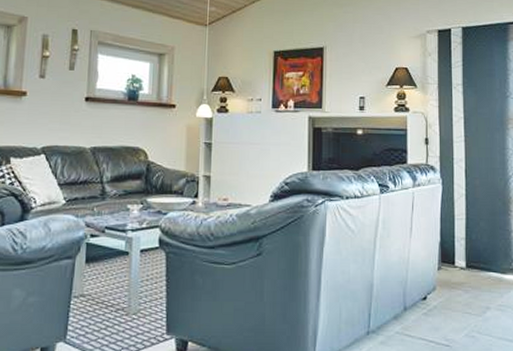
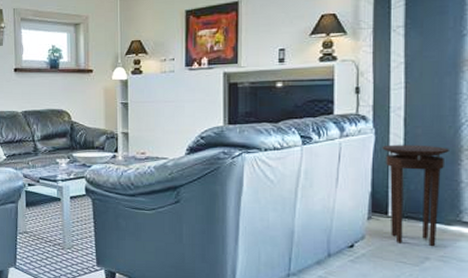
stool: none [448,195,501,296] -> present [381,144,449,247]

